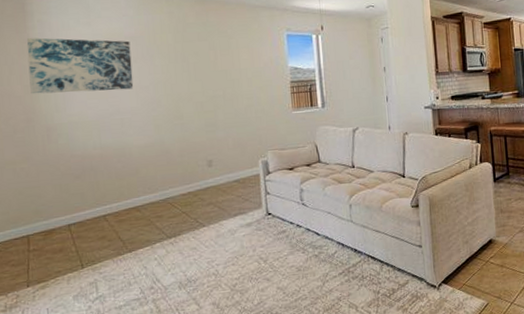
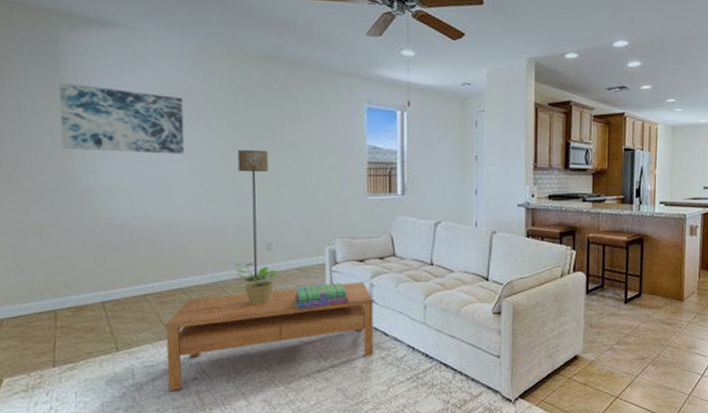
coffee table: none [123,187,308,301] -> present [165,282,374,391]
floor lamp: none [178,79,208,195] -> present [237,149,269,281]
potted plant: none [180,178,218,217] -> present [234,263,277,305]
stack of books: none [234,189,283,218] -> present [293,282,349,310]

